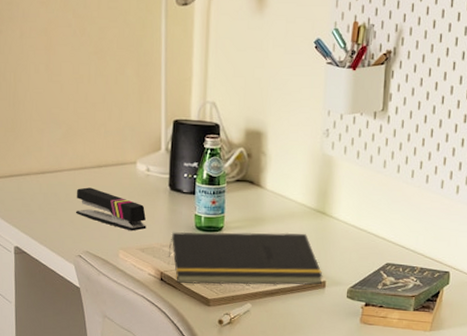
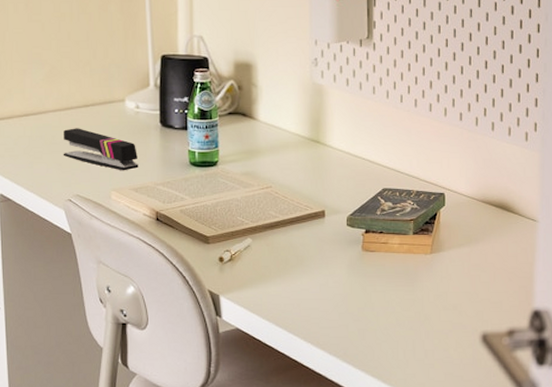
notepad: present [169,232,323,285] -> none [164,163,322,223]

